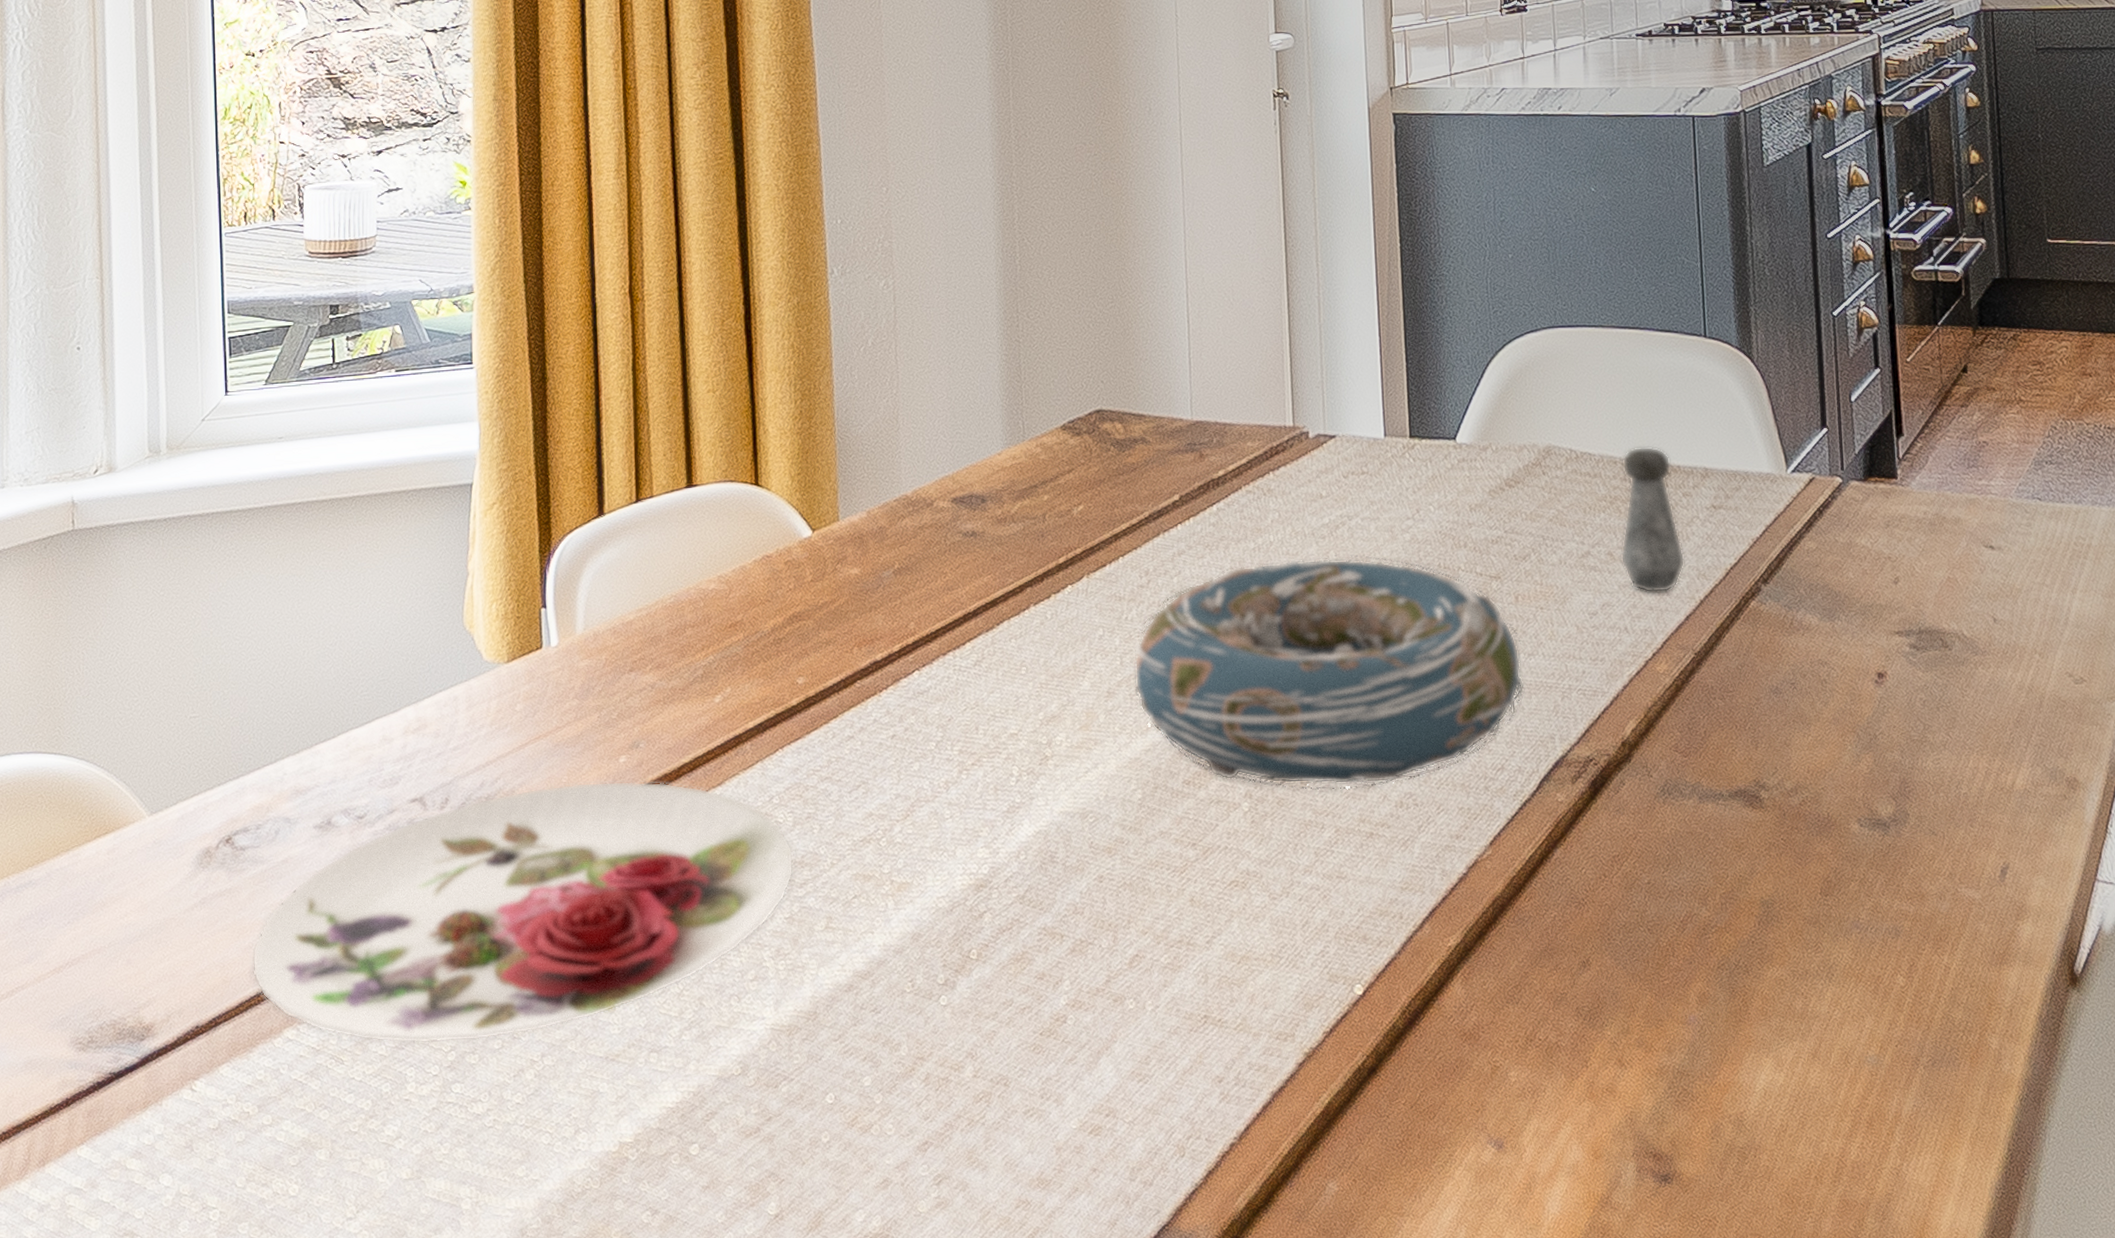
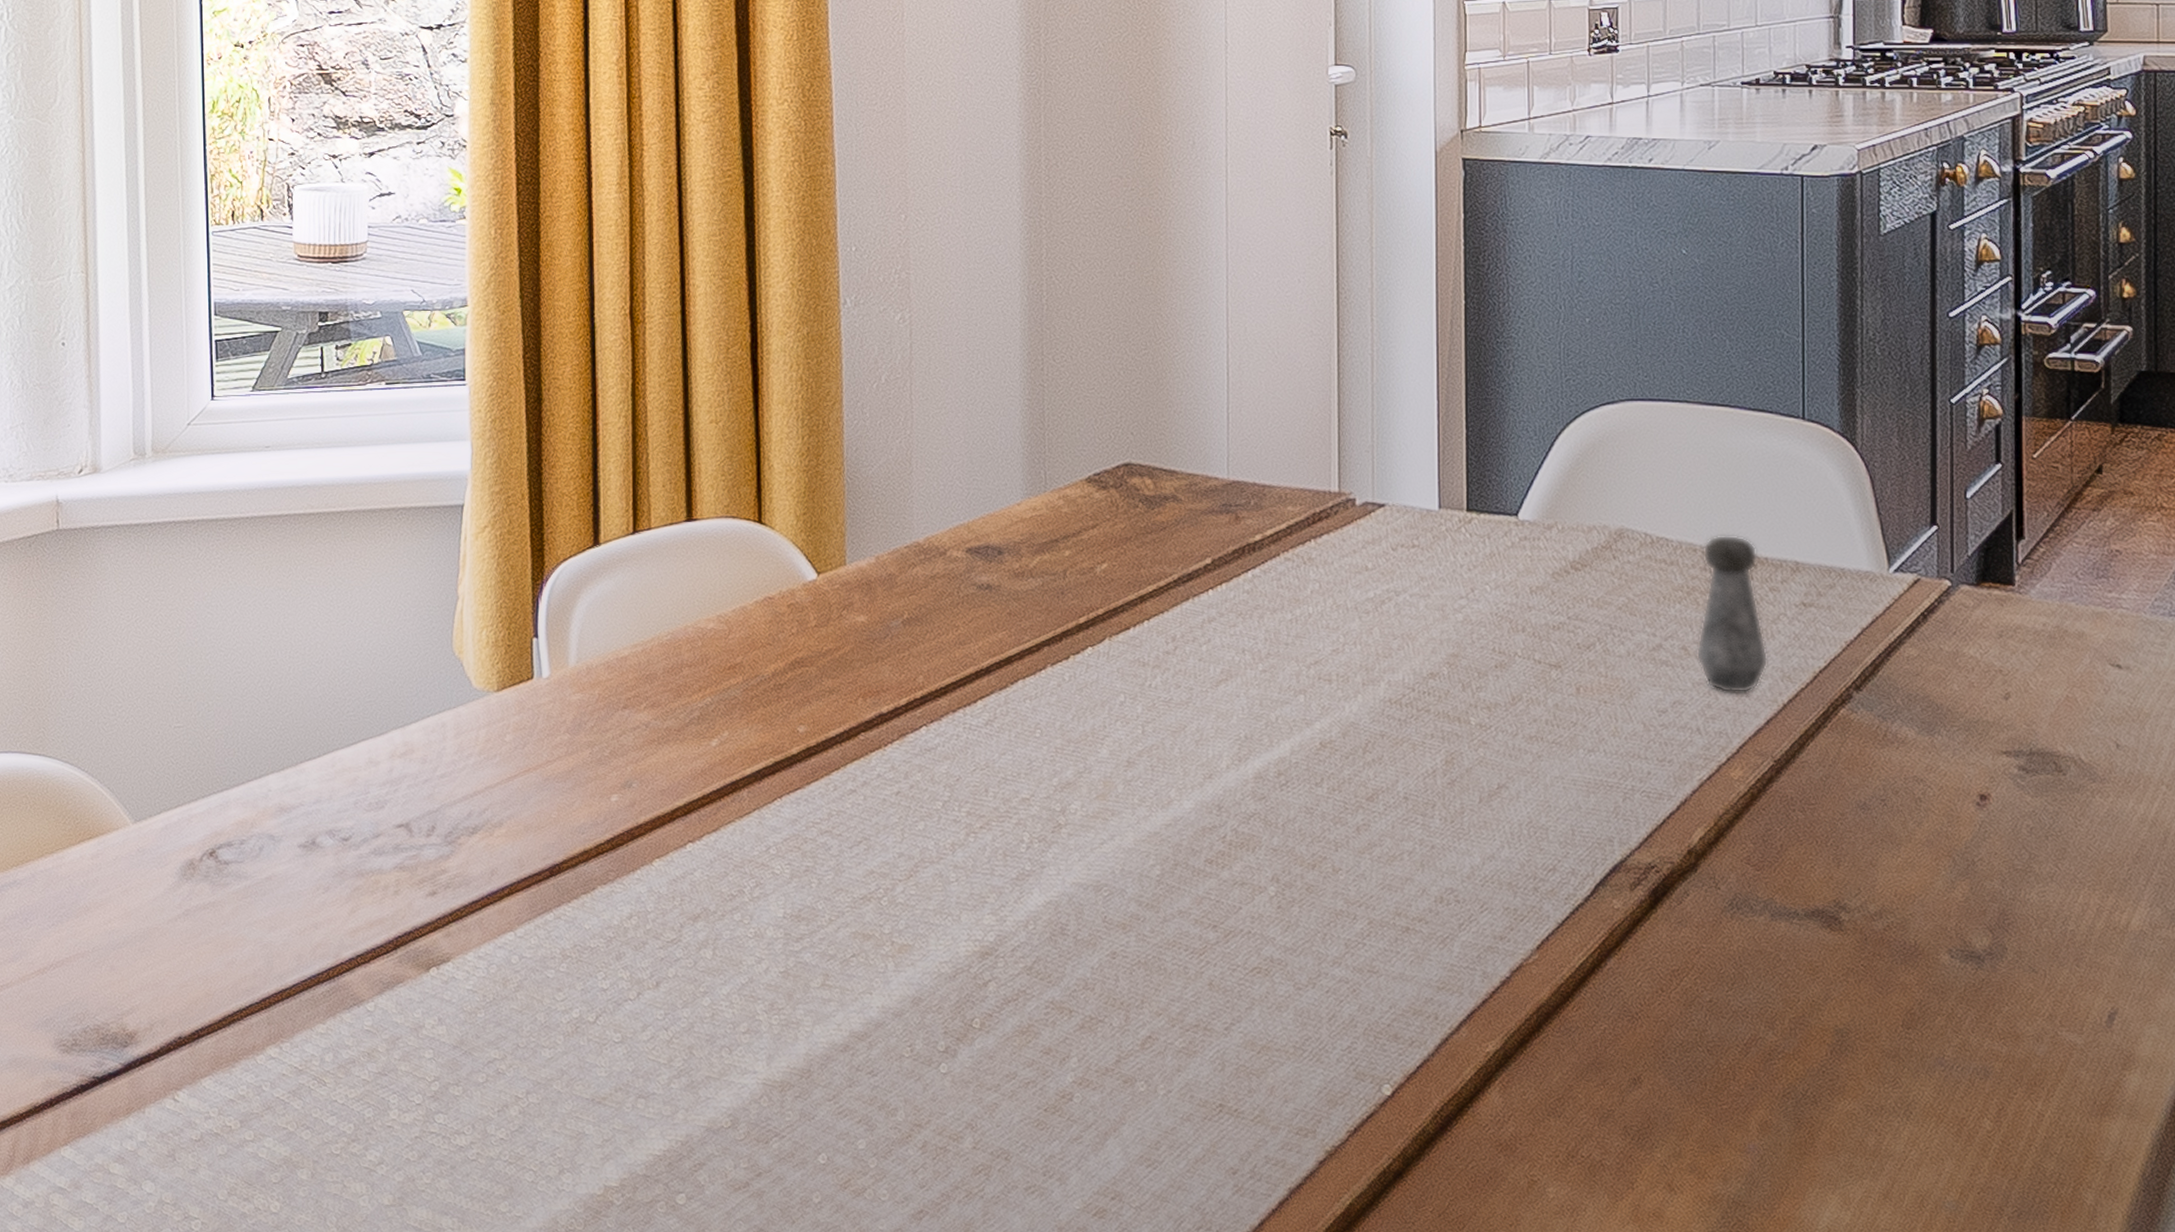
plate: present [252,781,795,1044] -> none [235,819,791,1073]
decorative bowl: present [1132,553,1525,790] -> none [1156,630,1582,880]

